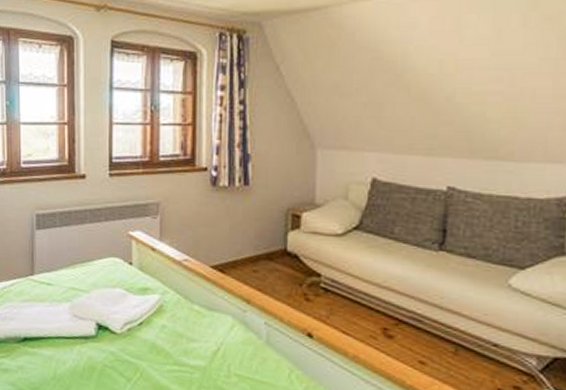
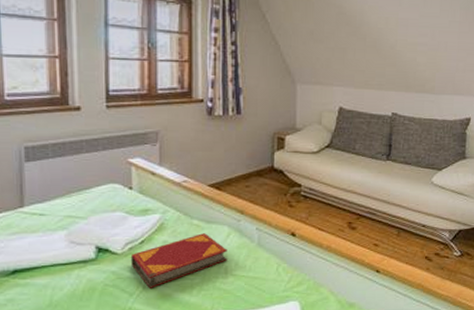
hardback book: none [129,321,231,377] -> present [130,233,227,288]

